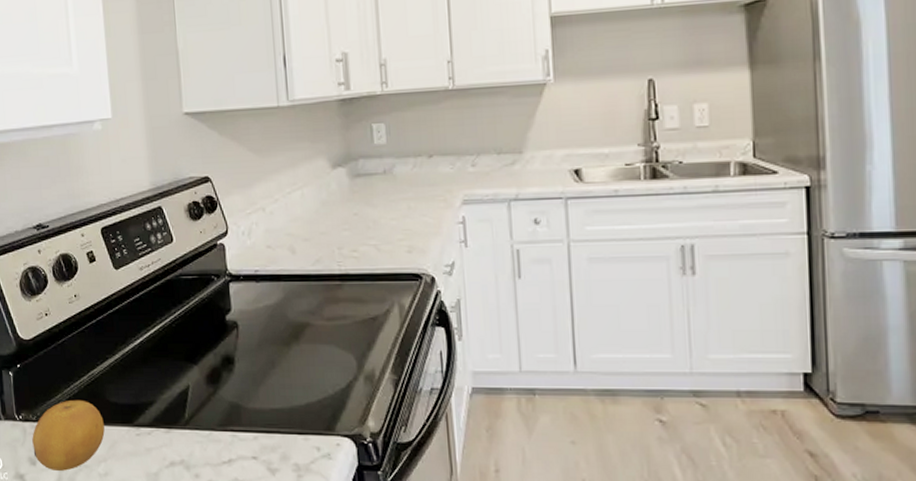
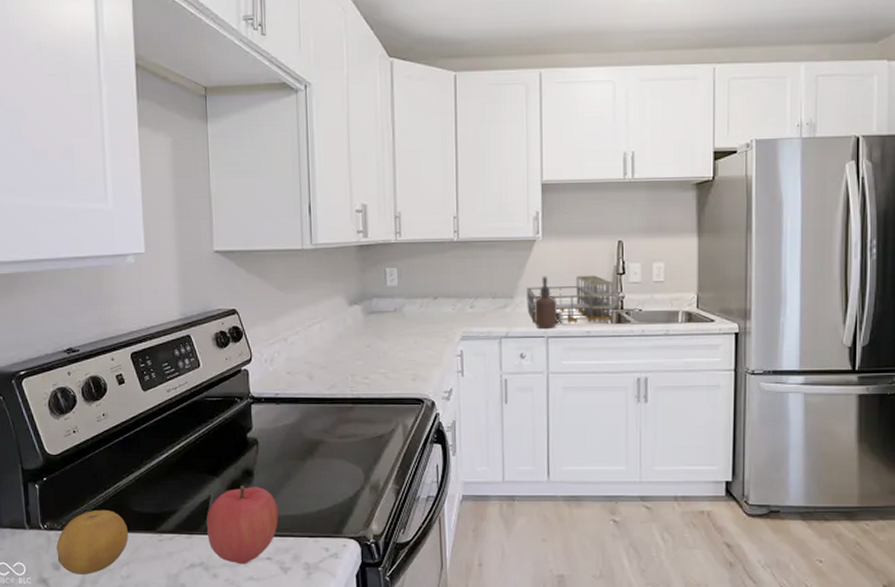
fruit: none [186,375,264,464] -> present [207,486,279,565]
dish rack: none [538,122,648,182] -> present [527,275,614,324]
soap dispenser: none [547,125,577,188] -> present [534,276,557,328]

